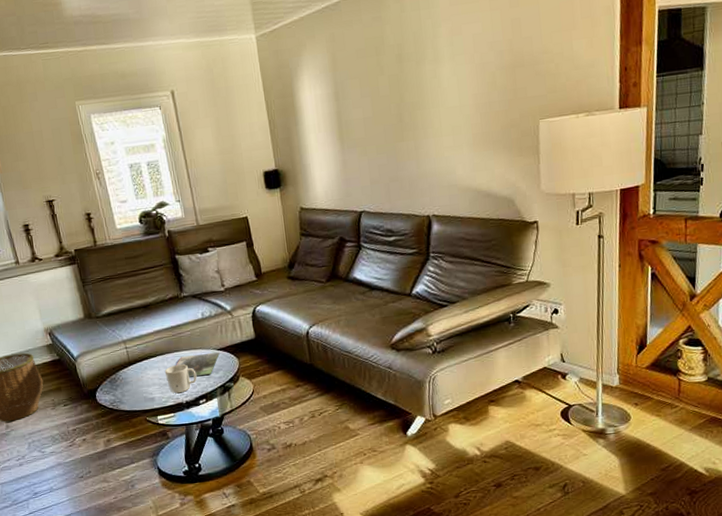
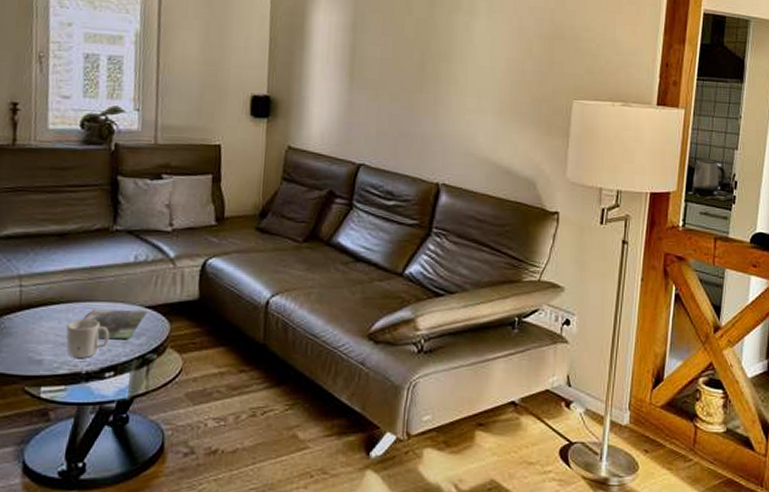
kettle: none [659,149,692,184] -> present [692,159,726,196]

